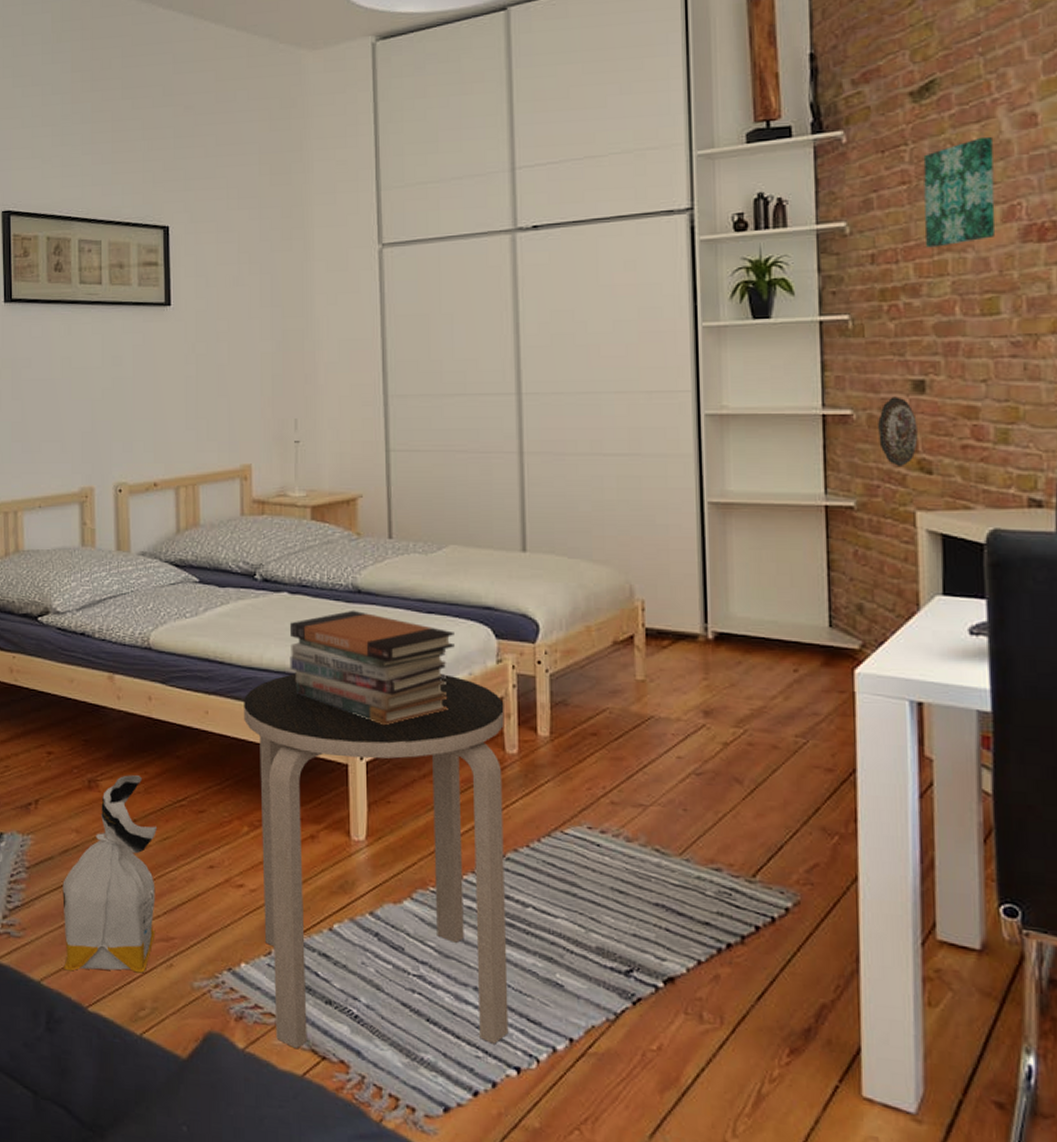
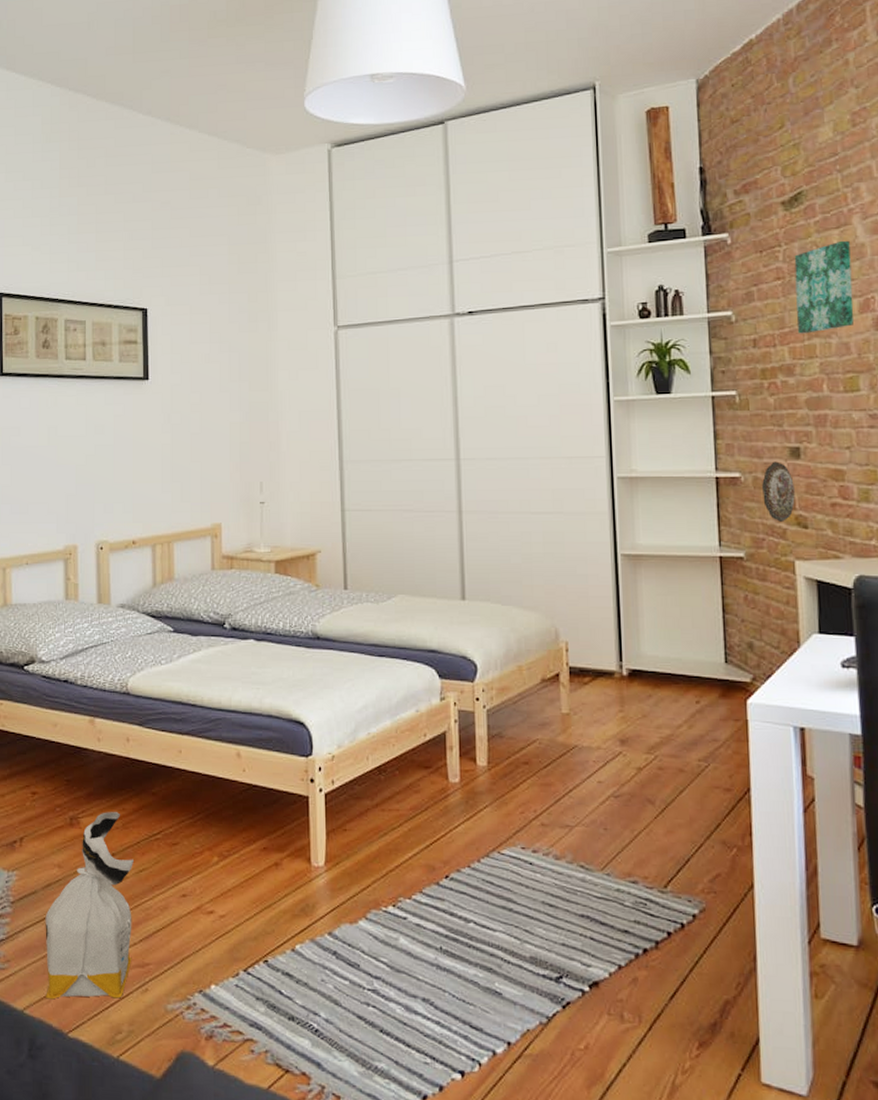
side table: present [244,674,509,1049] -> none [214,712,454,1064]
book stack: present [289,610,455,726] -> none [255,654,403,760]

